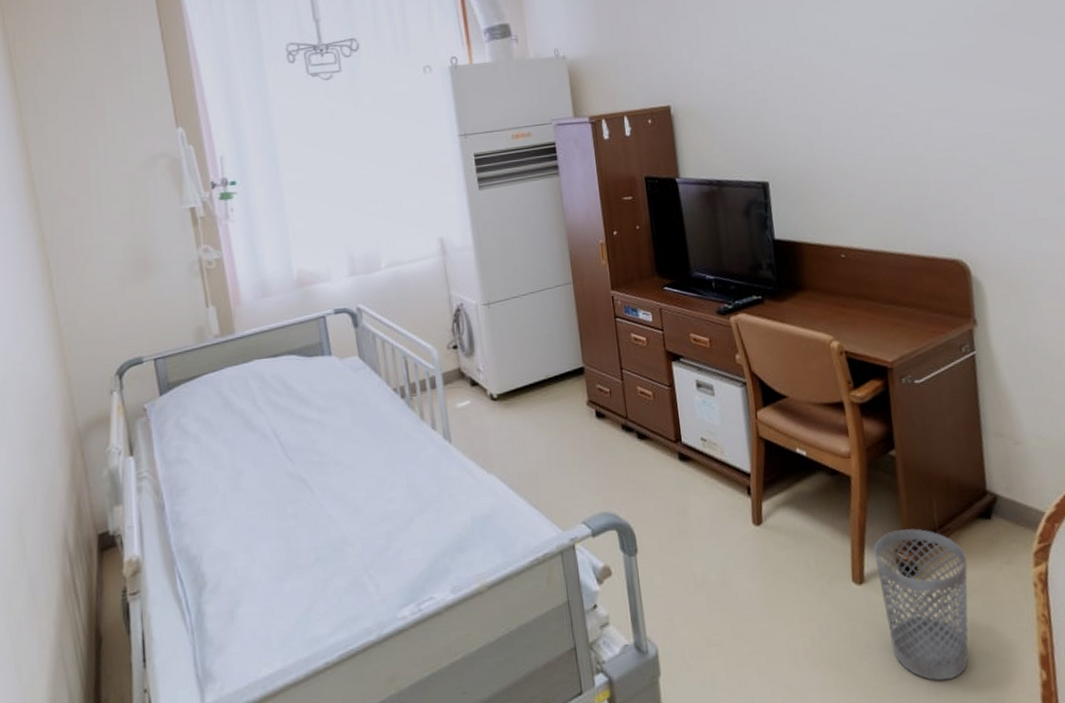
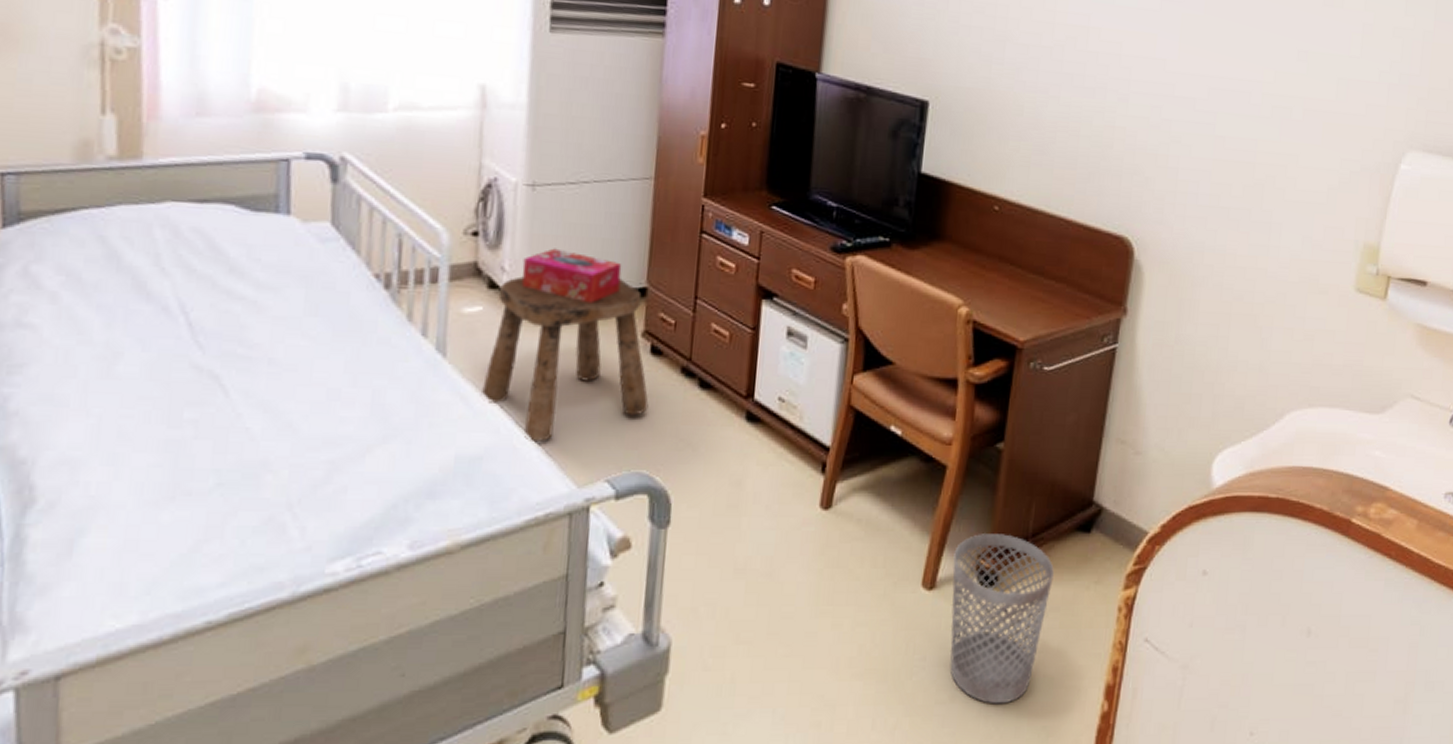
stool: none [480,363,603,499] -> present [482,276,649,442]
tissue box: none [491,348,564,386] -> present [522,248,622,304]

